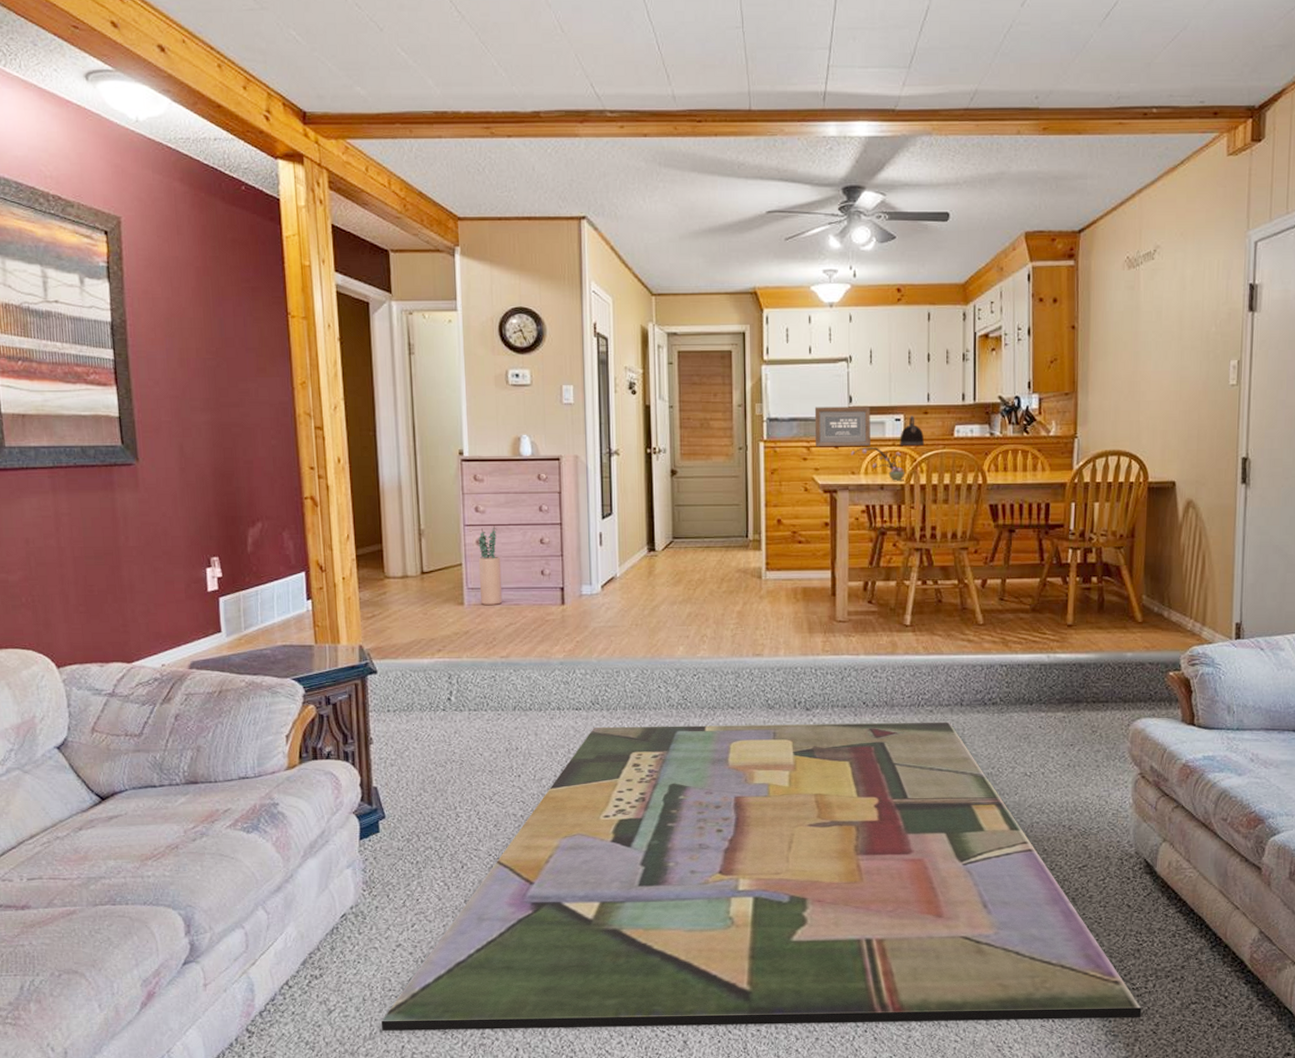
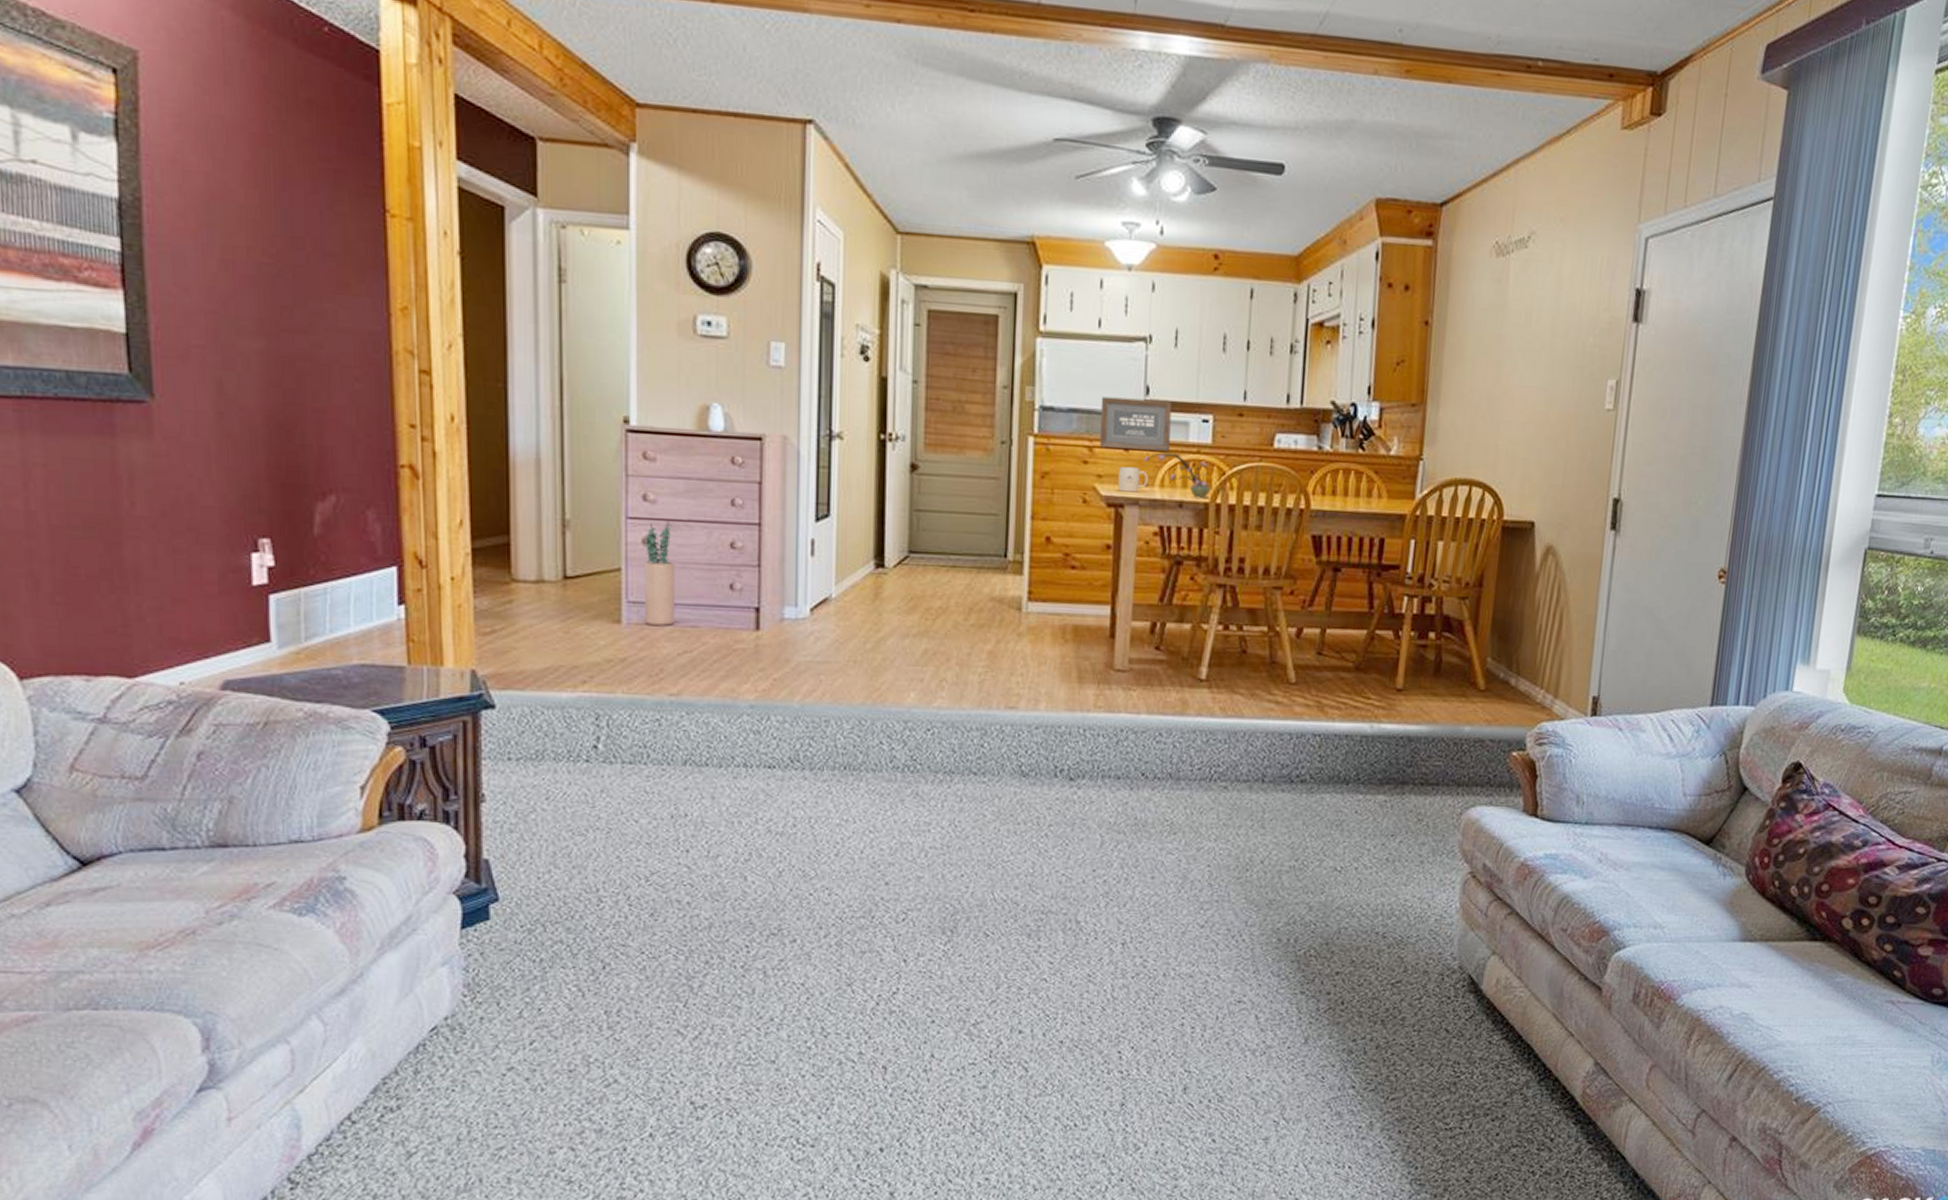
area rug: present [381,721,1142,1031] -> none [482,790,1455,1180]
mug: none [832,461,855,480] -> present [1118,467,1148,493]
kettle: present [899,416,925,447] -> none [1206,417,1238,457]

